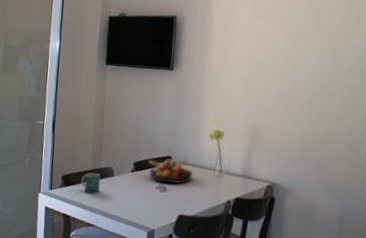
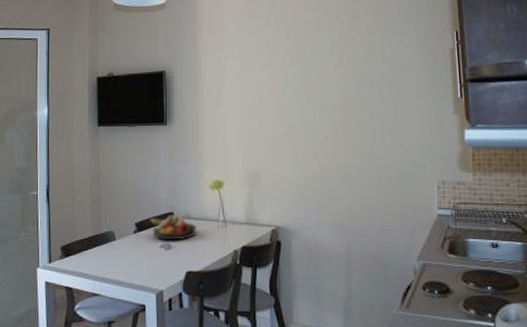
mug: present [81,172,100,194] -> none [81,239,103,262]

